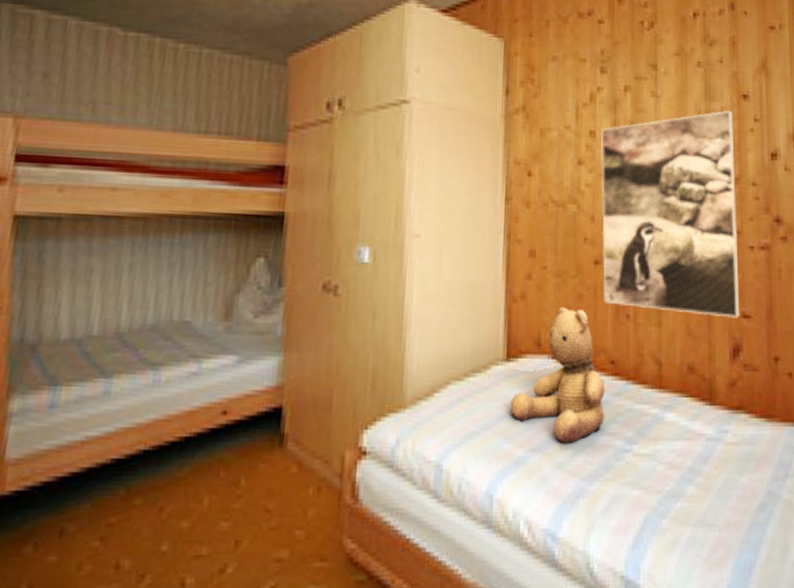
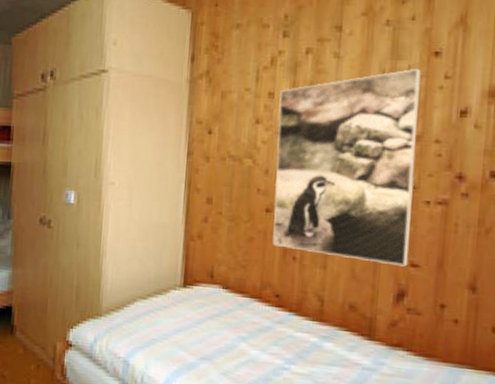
teddy bear: present [510,306,605,445] -> none [185,246,269,358]

